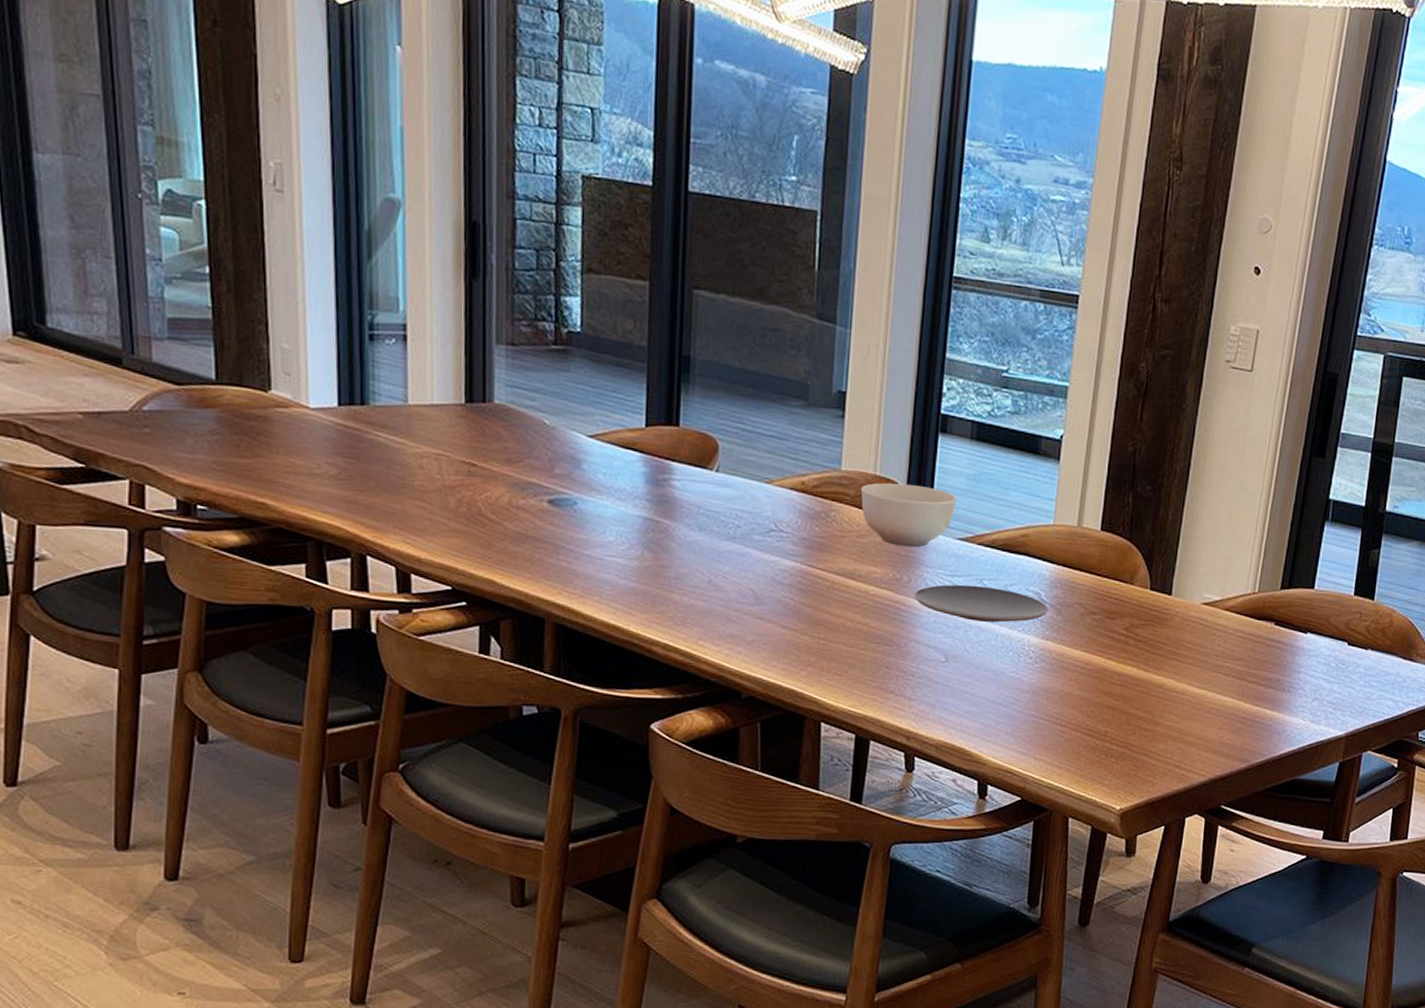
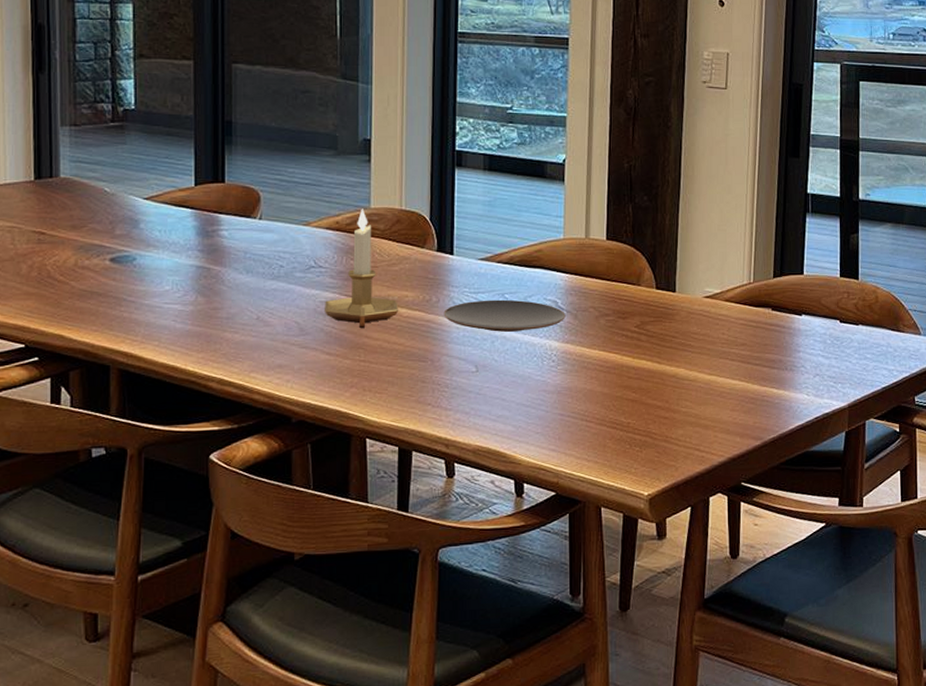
candlestick: none [783,470,866,603] -> present [325,208,399,328]
bowl: present [860,482,957,547] -> none [389,214,475,271]

